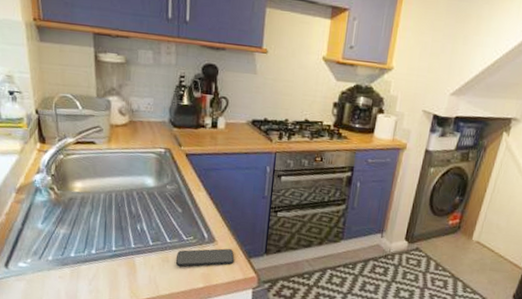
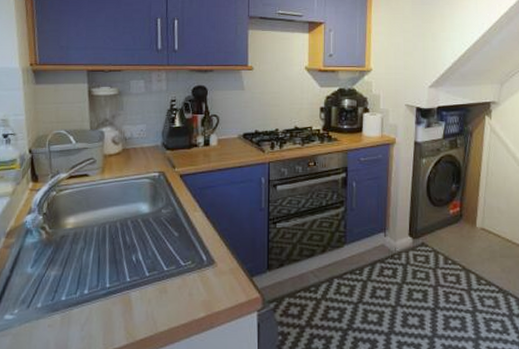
smartphone: present [175,248,235,267] -> none [173,270,236,296]

